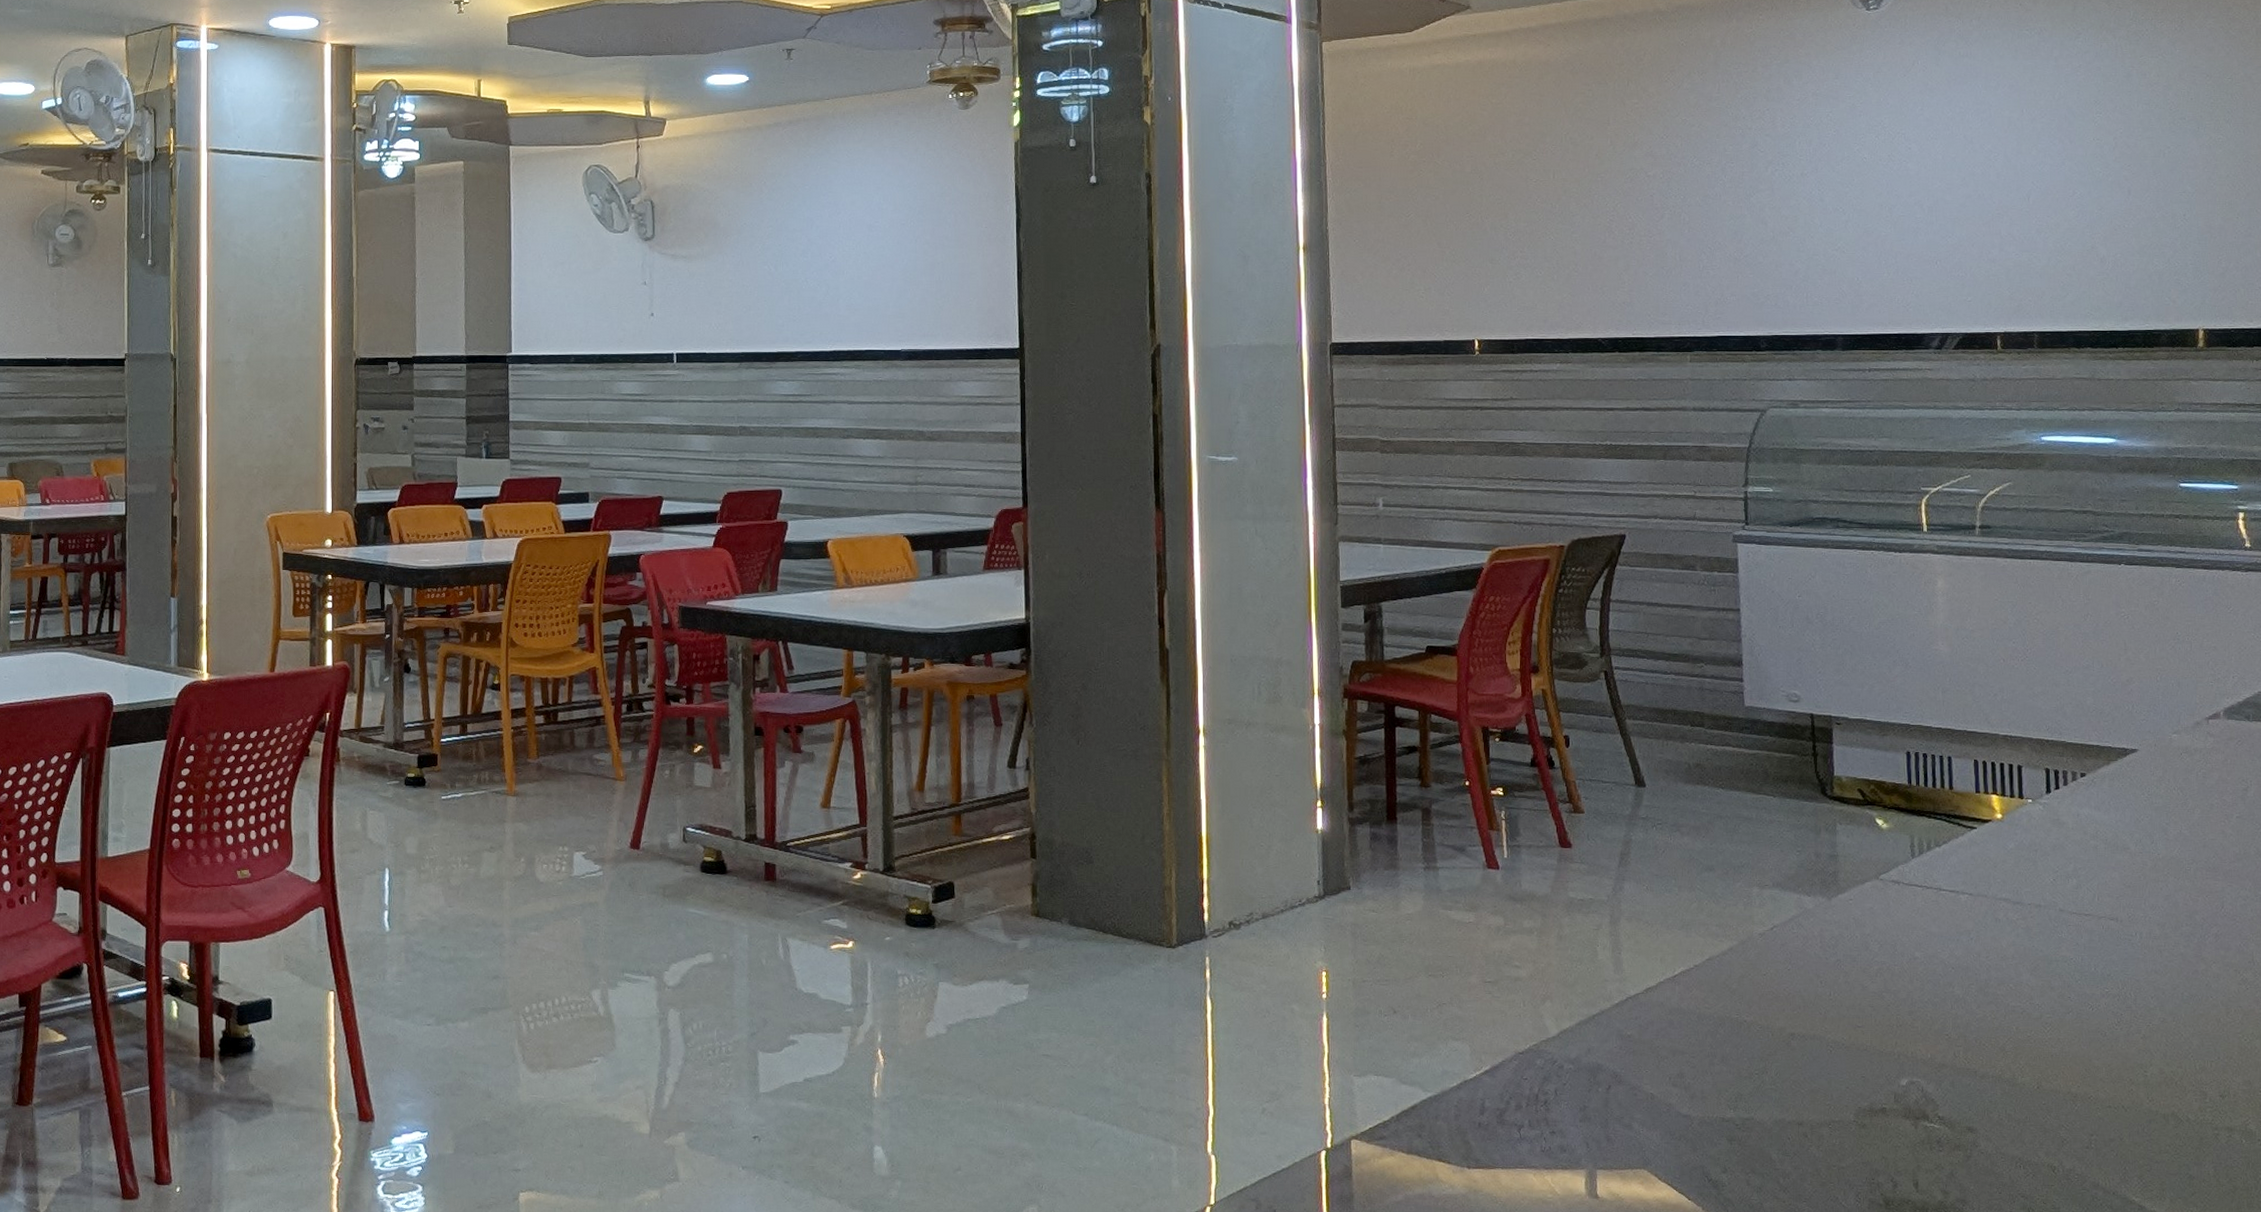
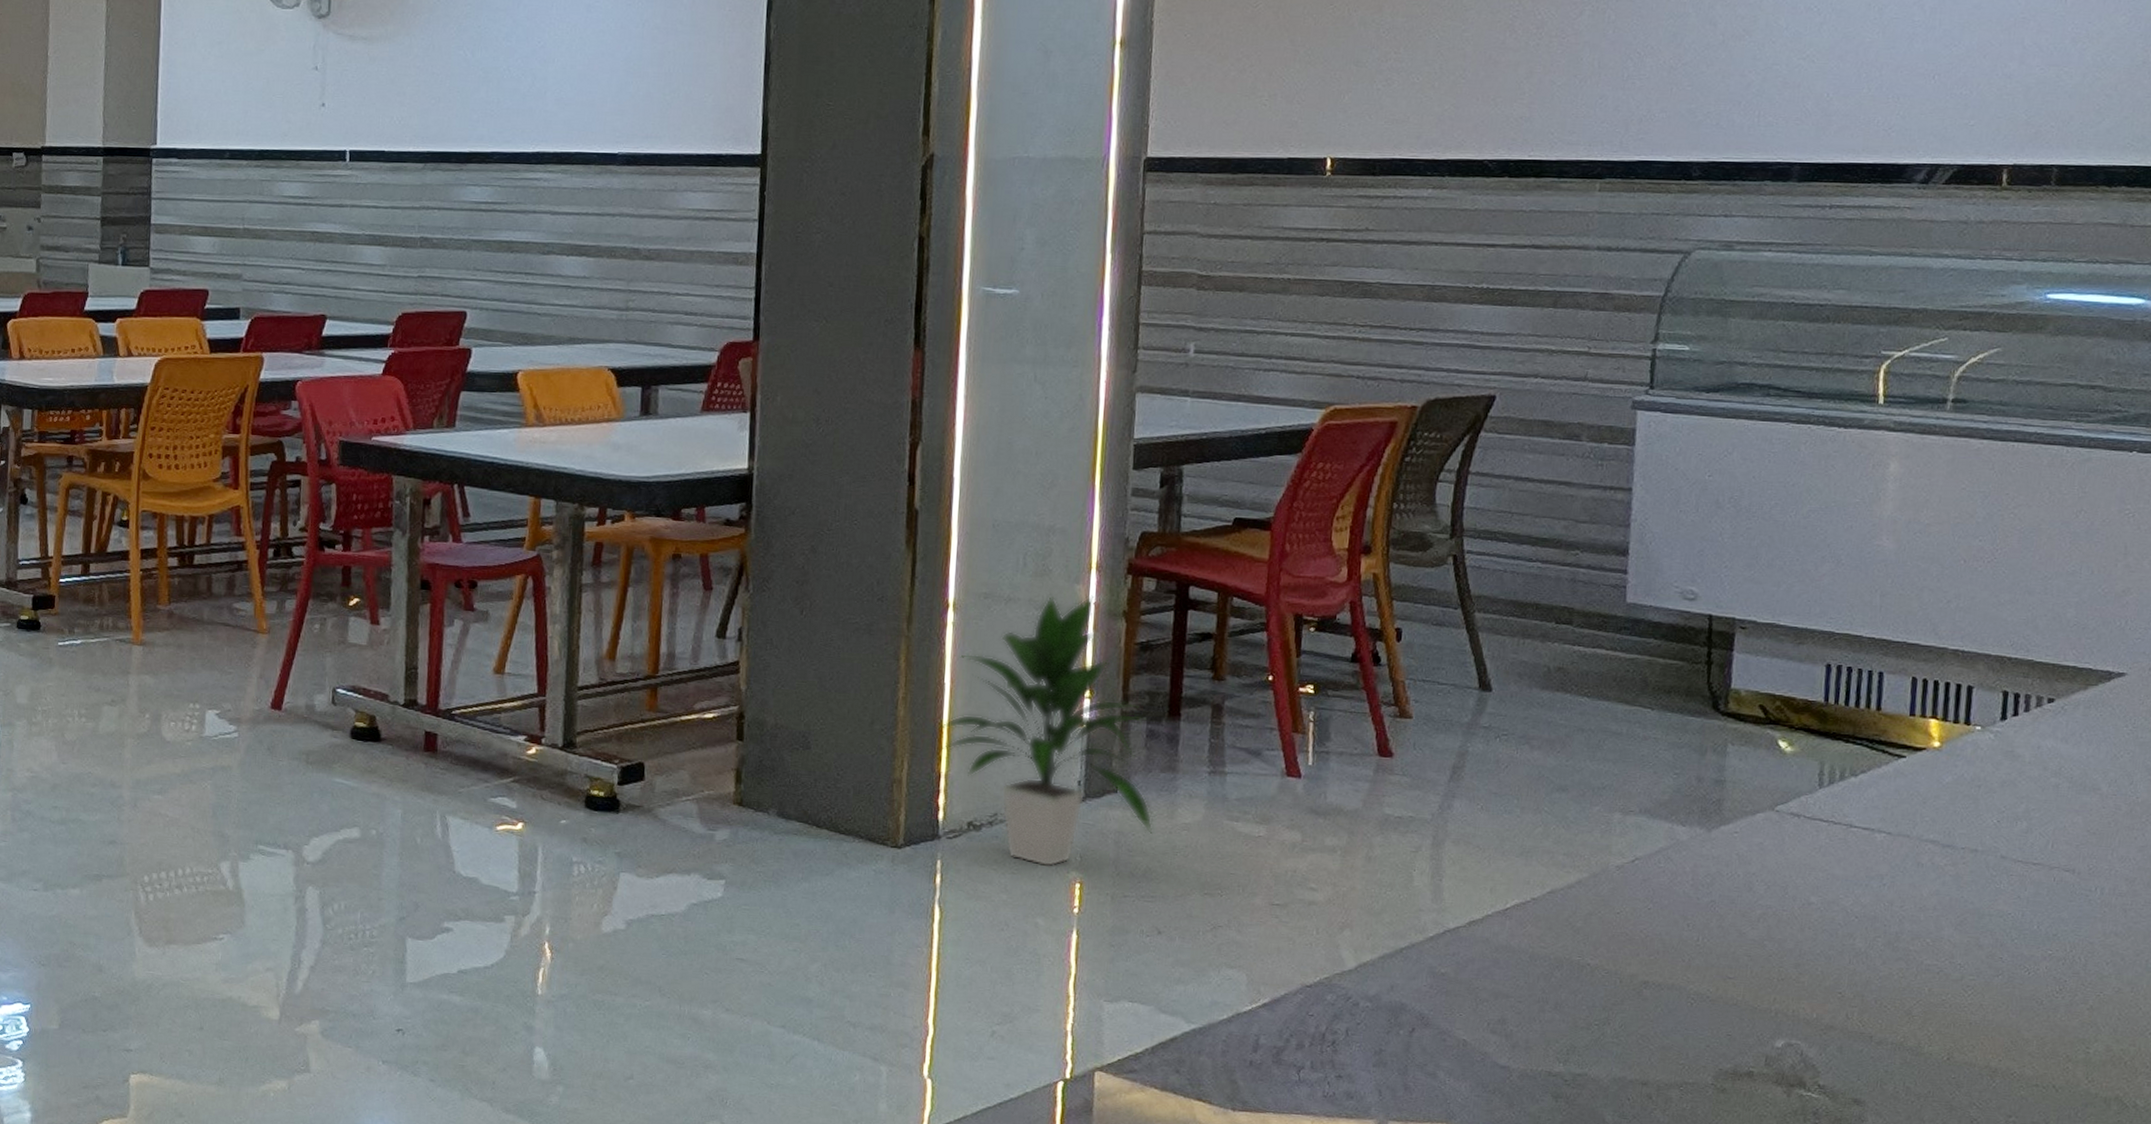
indoor plant: none [1198,717,1383,959] -> present [937,595,1154,867]

